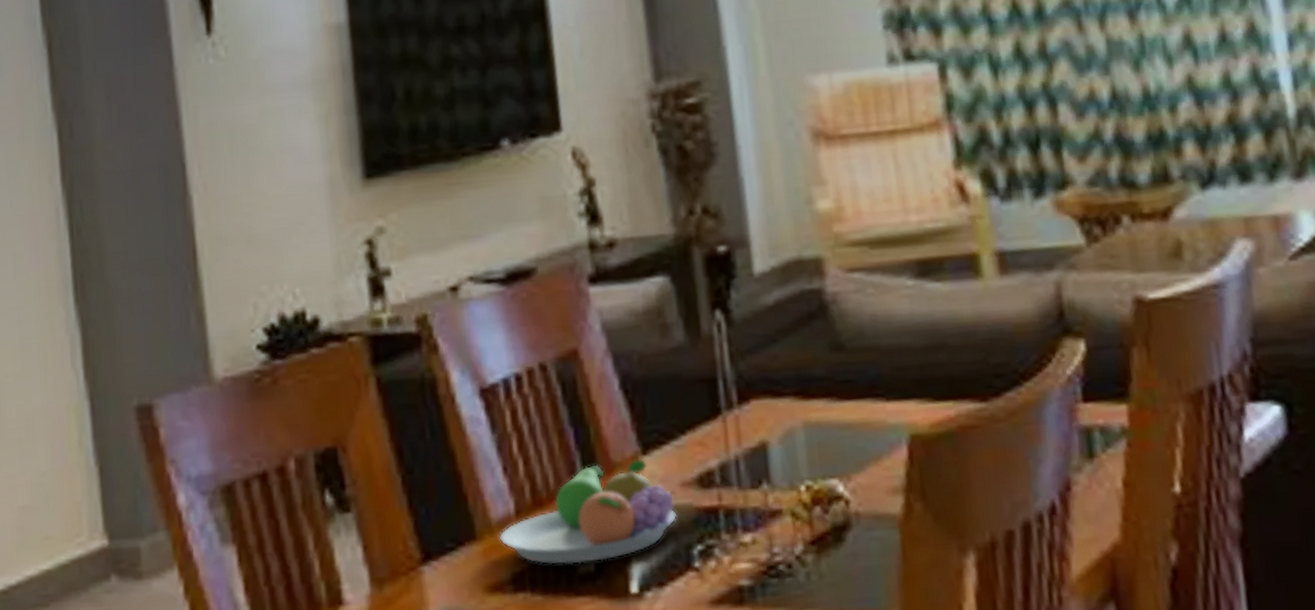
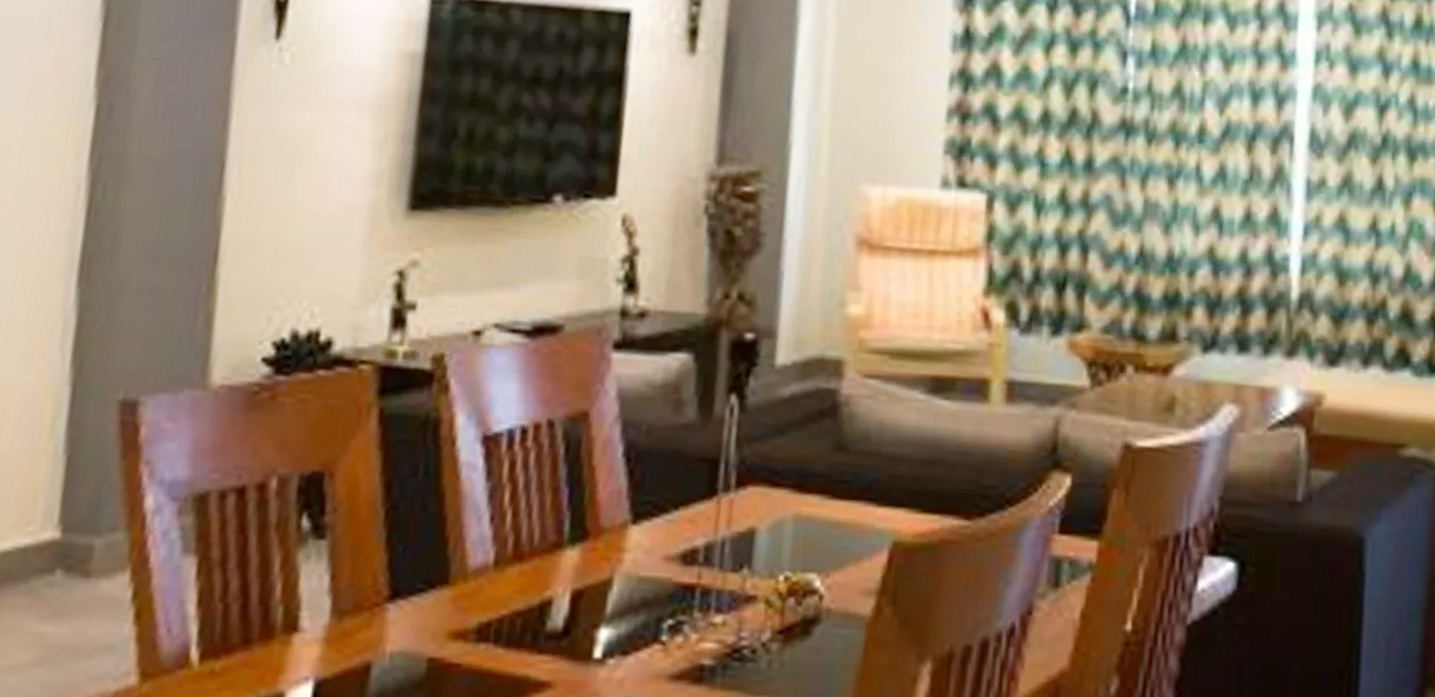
fruit bowl: present [499,458,678,565] -> none [472,526,657,623]

